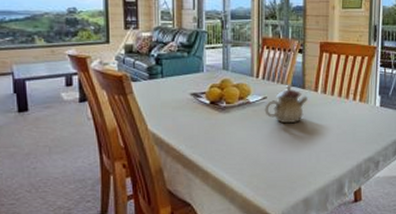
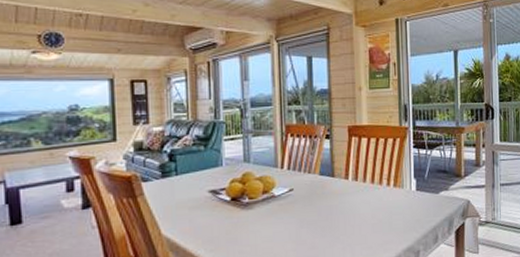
teapot: present [264,85,308,124] -> none [291,174,338,217]

